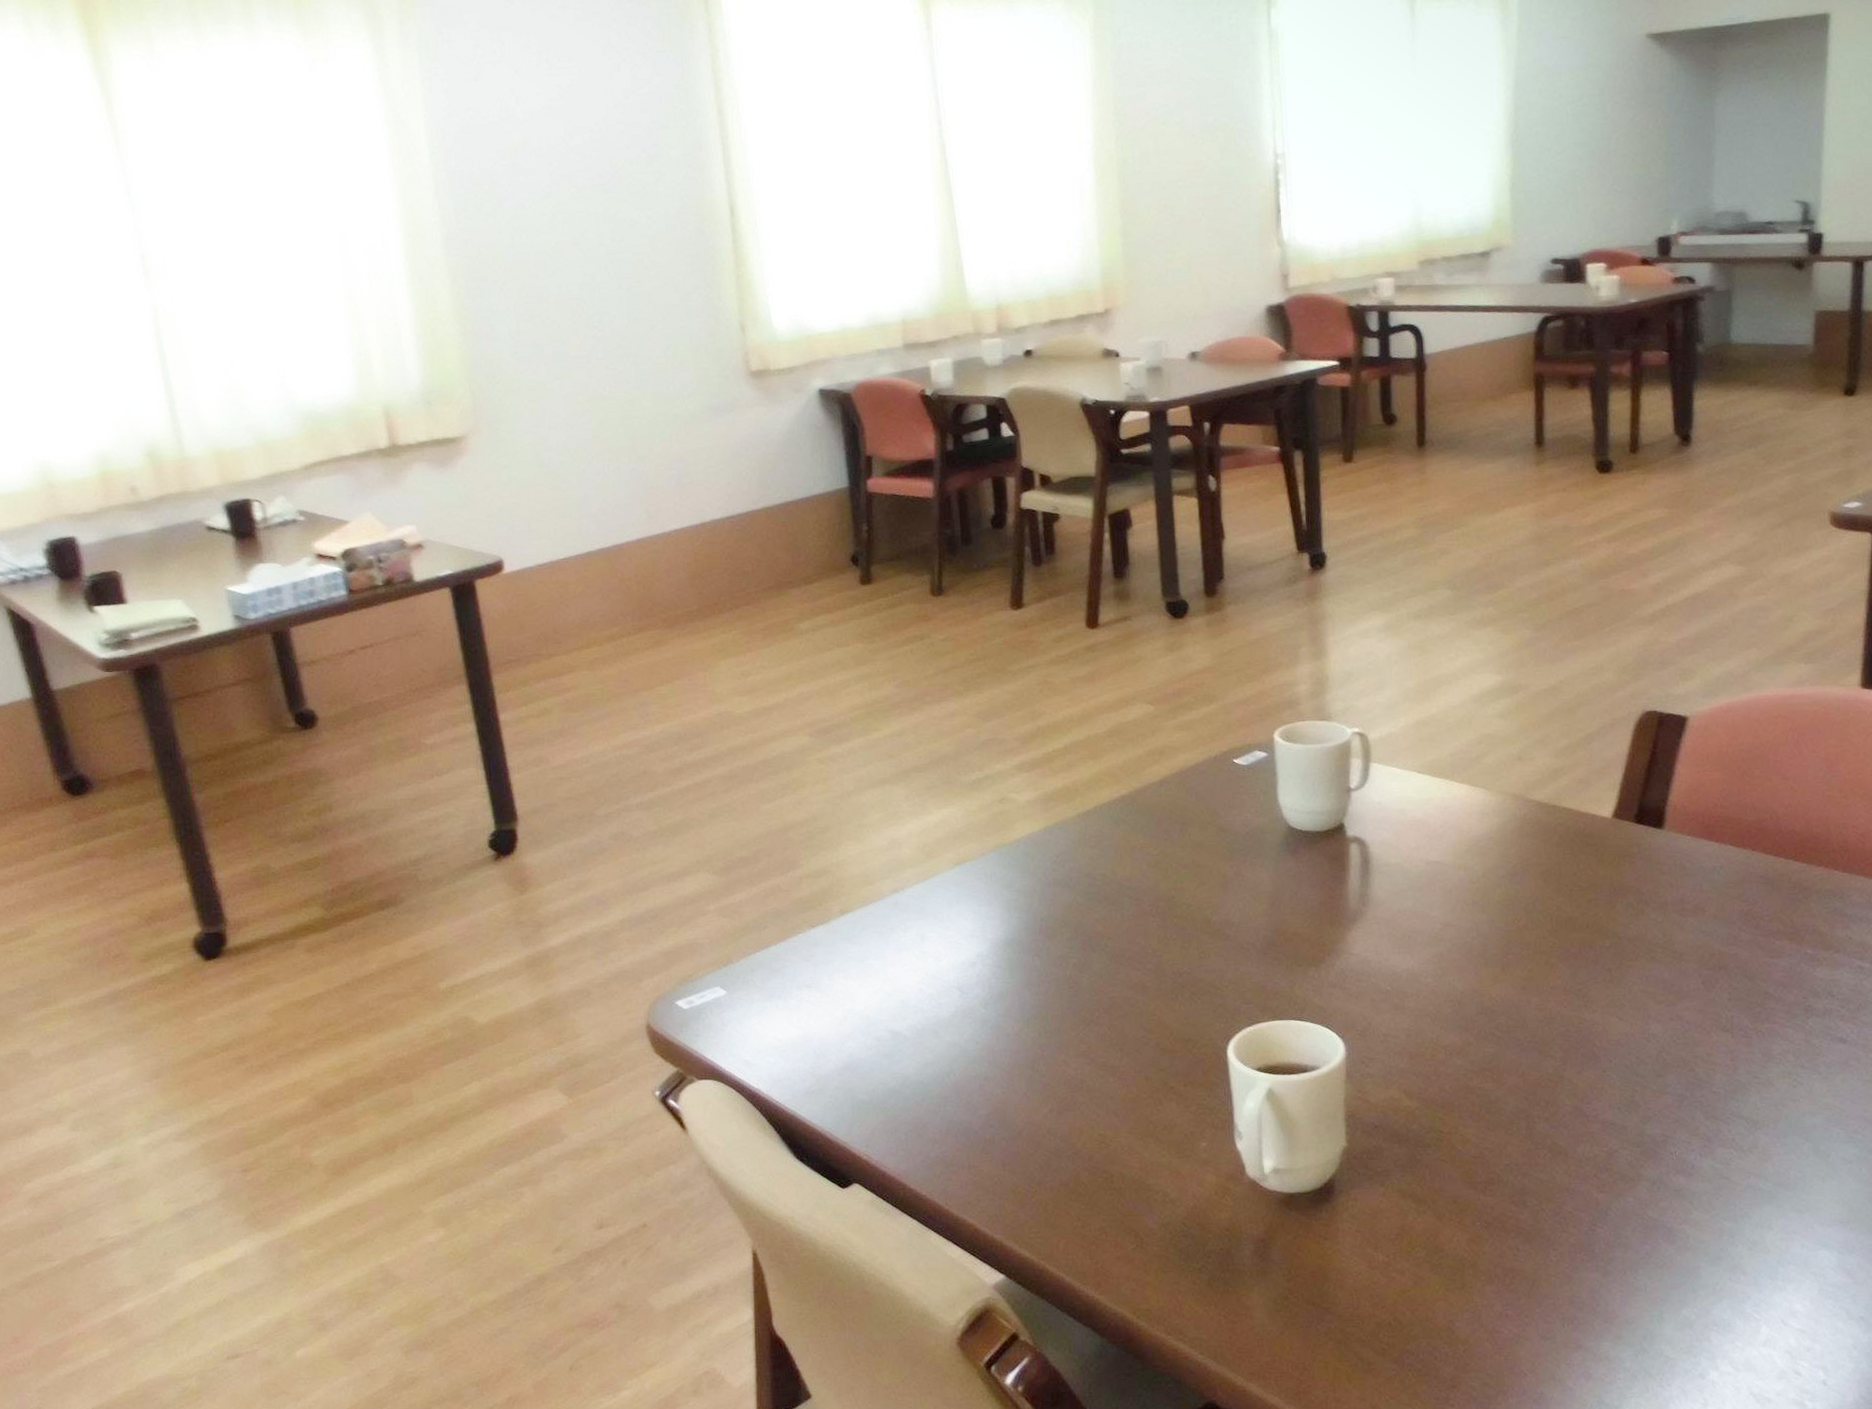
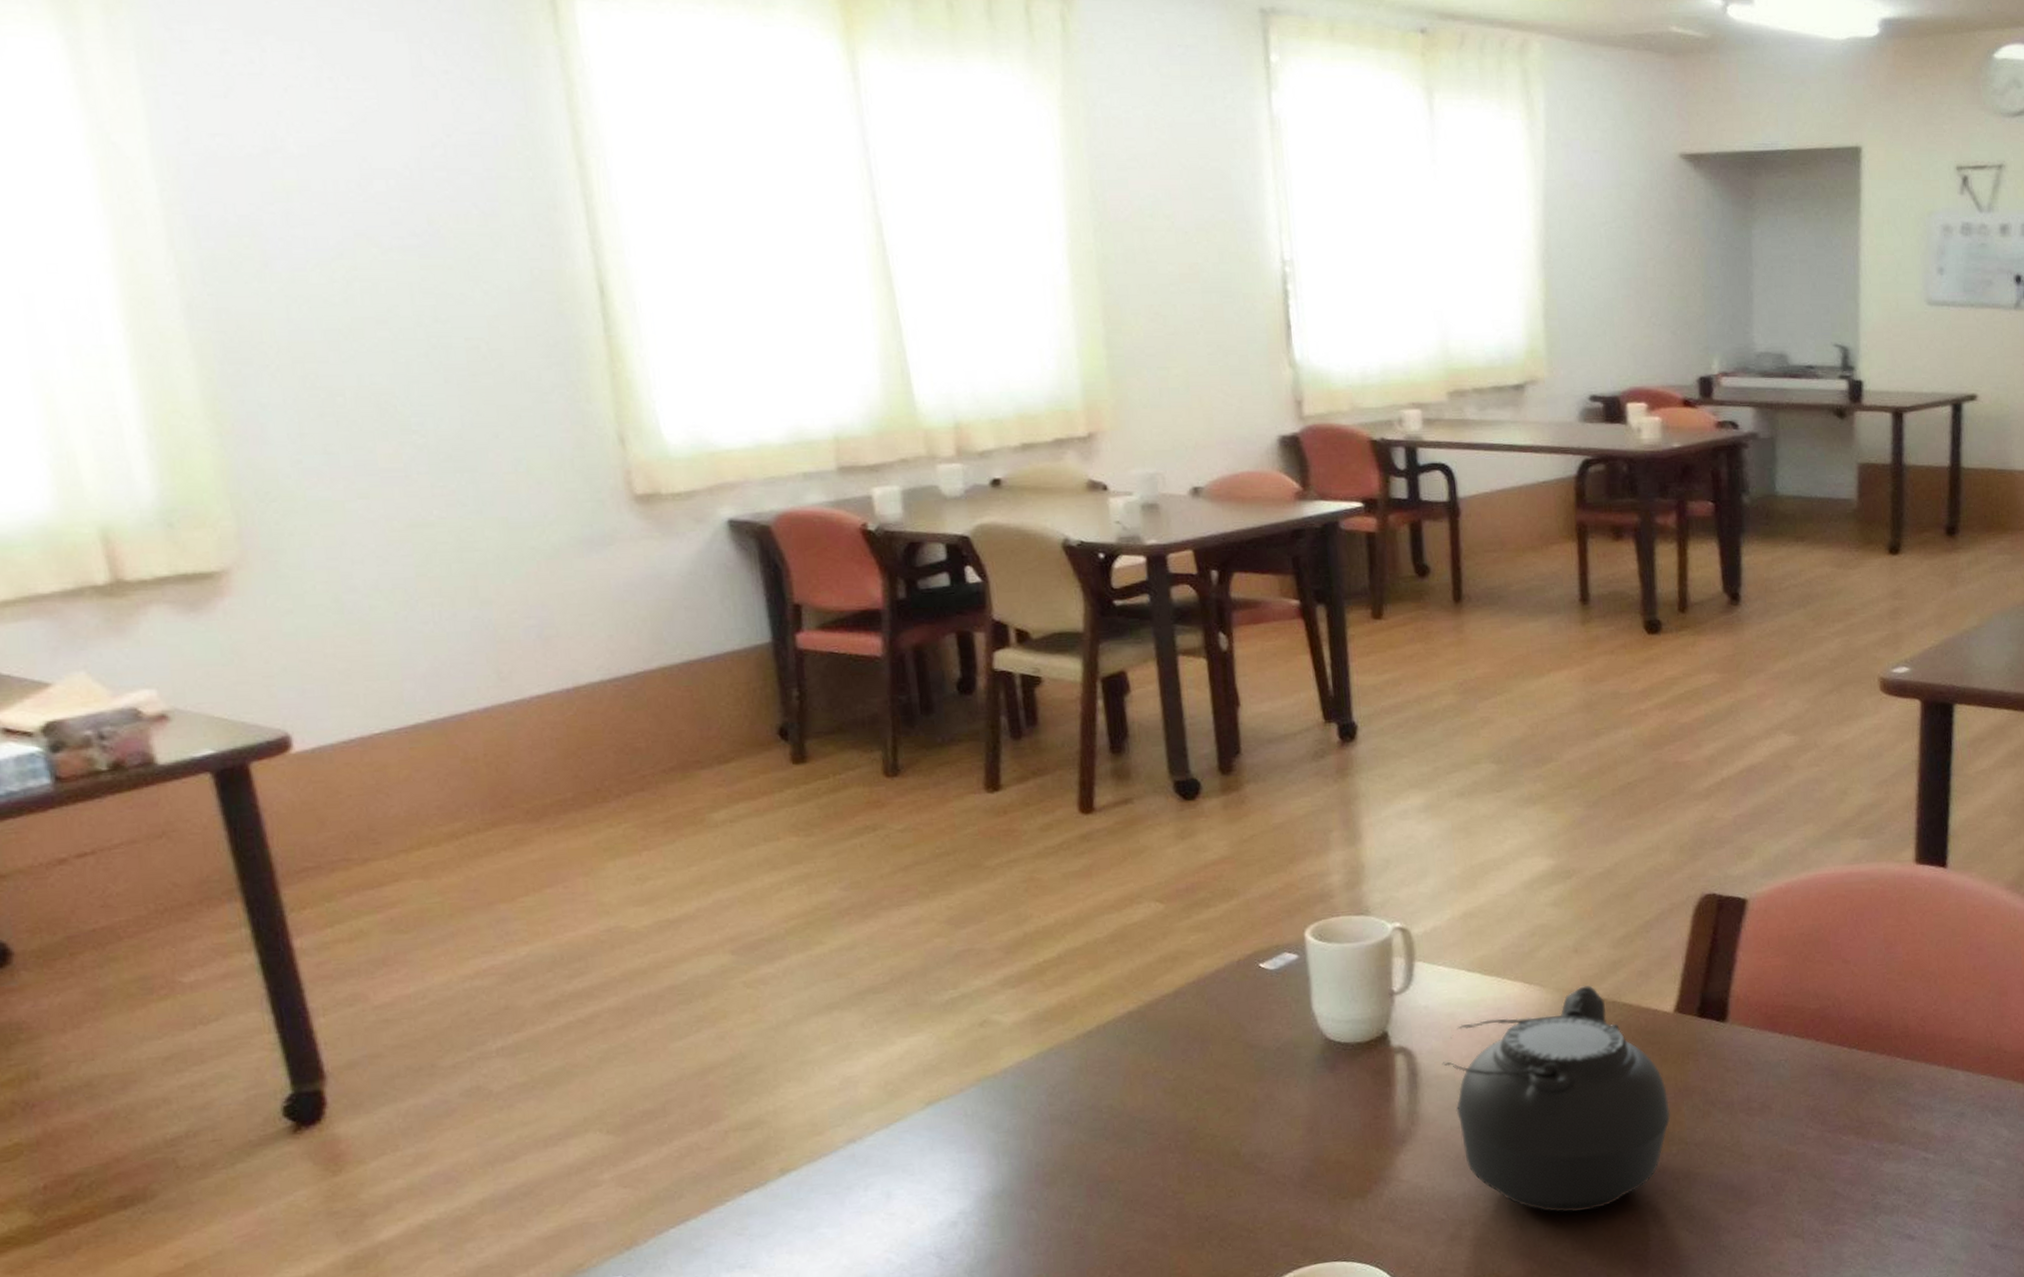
teapot: none [1392,790,1605,993] -> present [1442,985,1670,1213]

